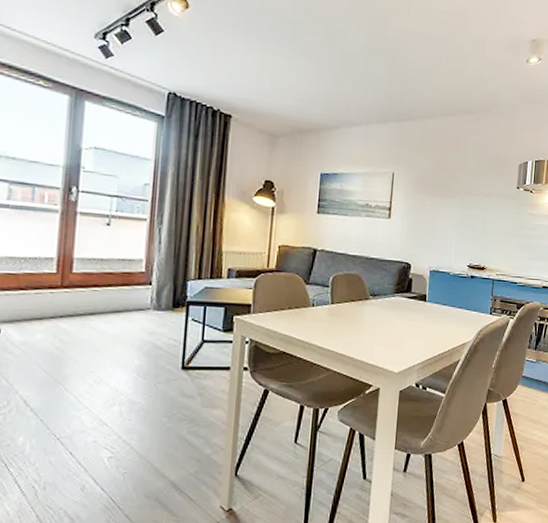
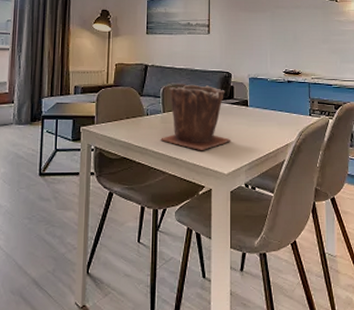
plant pot: none [327,273,405,347] -> present [161,84,231,150]

